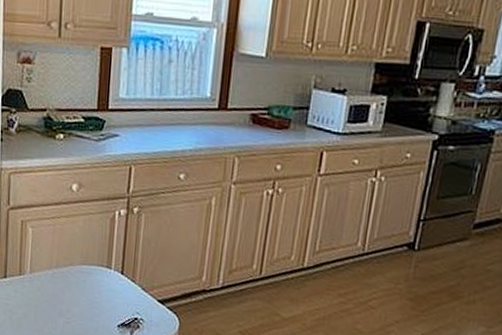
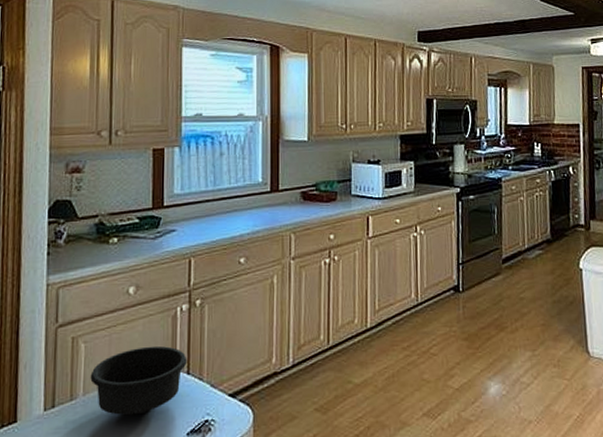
bowl: none [36,241,122,300] -> present [90,345,187,416]

